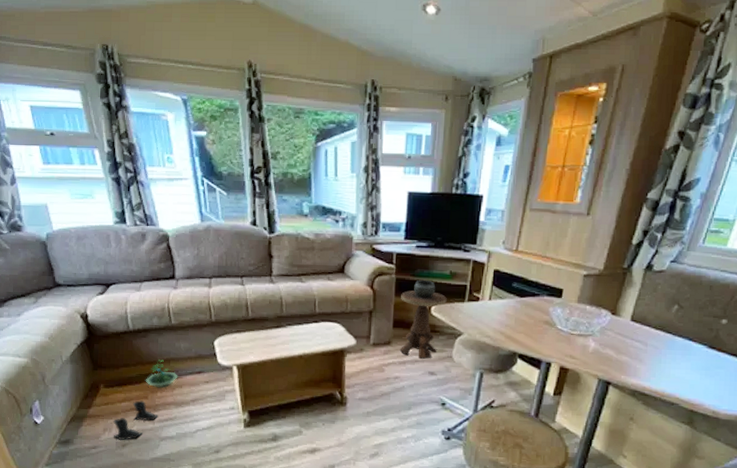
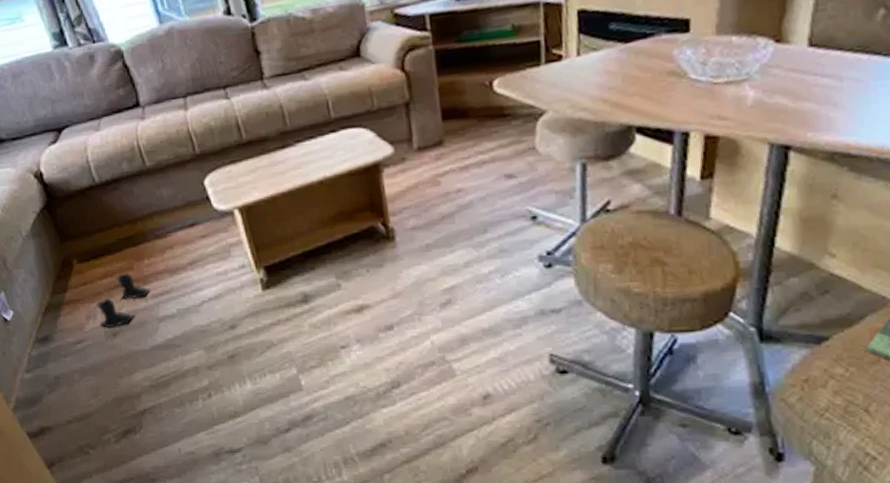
terrarium: present [145,359,178,388] -> none [126,215,167,254]
side table: present [399,280,447,359] -> none [446,44,514,158]

